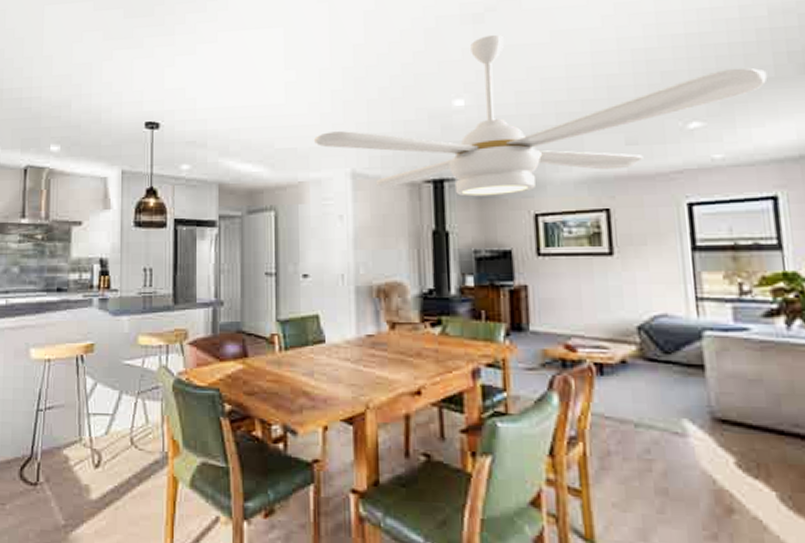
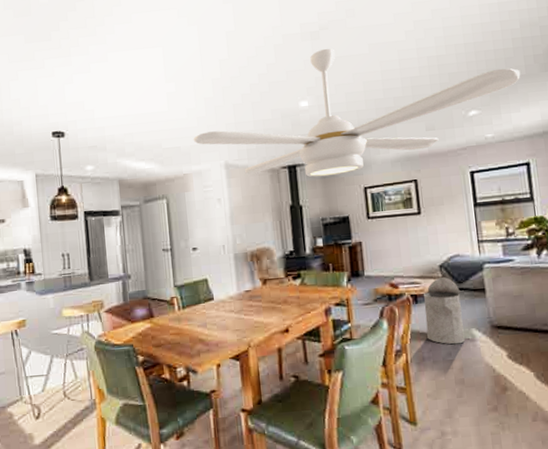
trash can: none [611,344,671,439] -> present [423,277,465,345]

